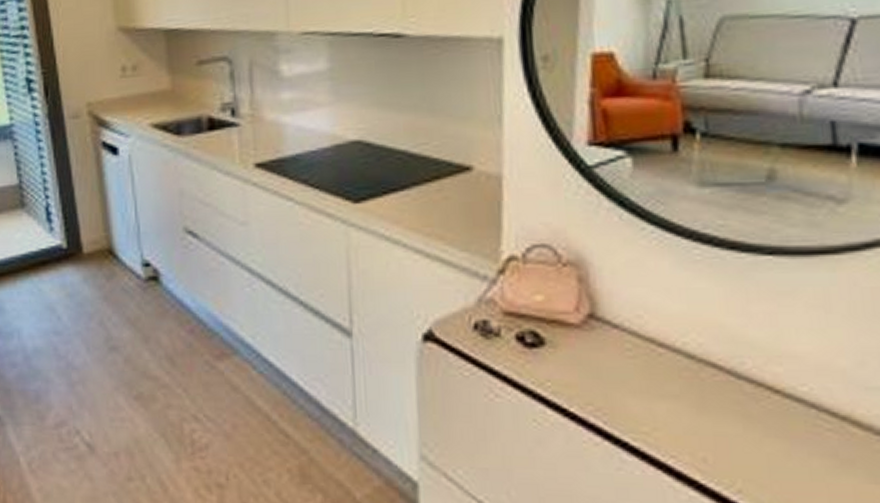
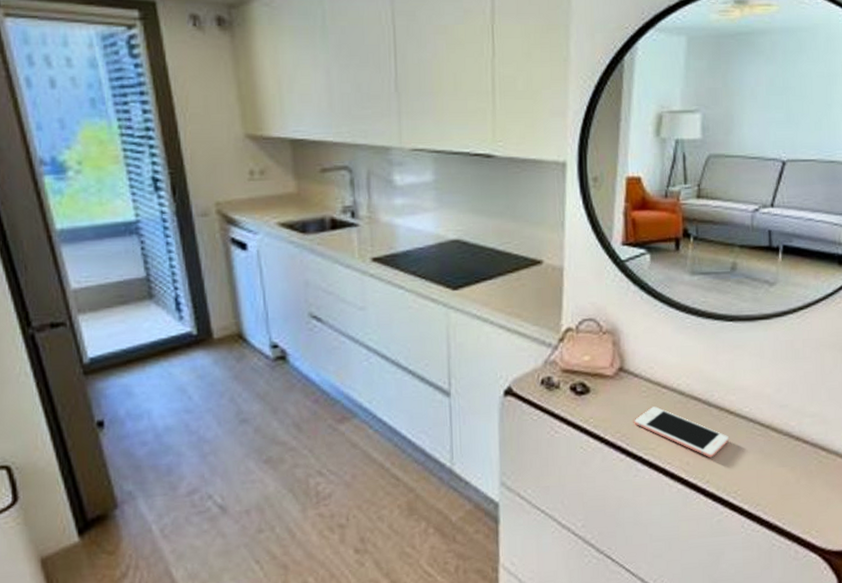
cell phone: none [614,372,774,456] -> present [634,406,729,458]

